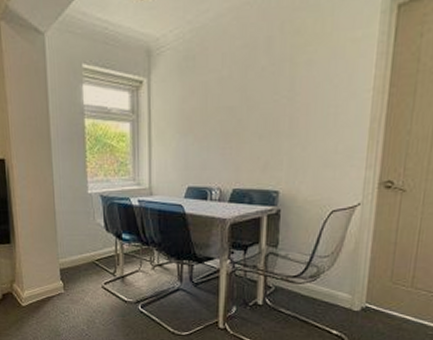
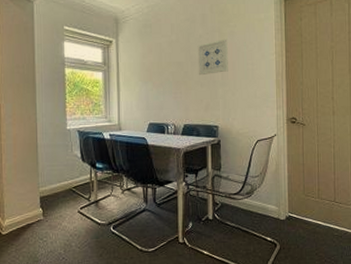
wall art: none [256,70,302,125] -> present [197,38,228,76]

